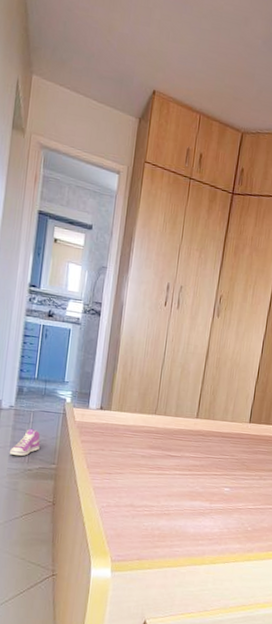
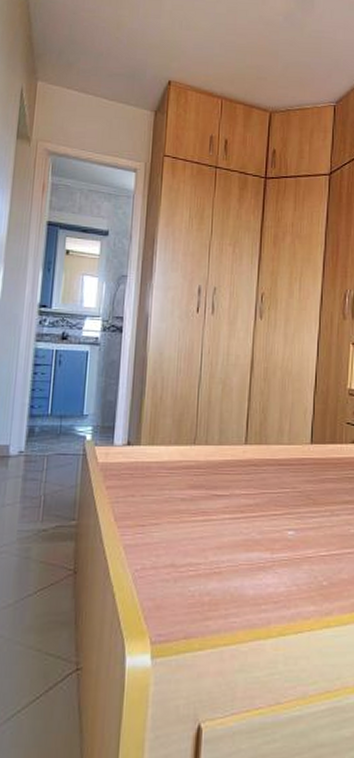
sneaker: present [9,428,40,457] -> none [19,477,57,514]

